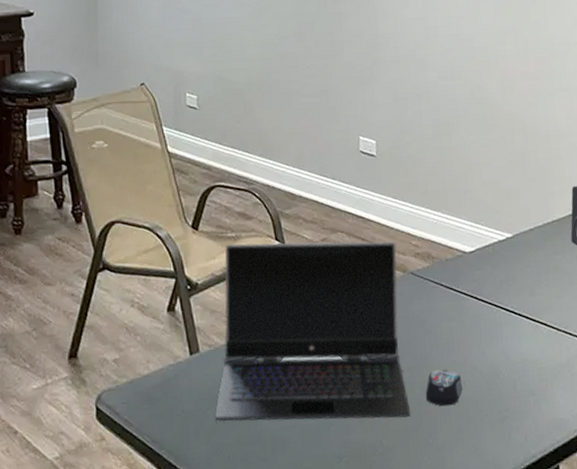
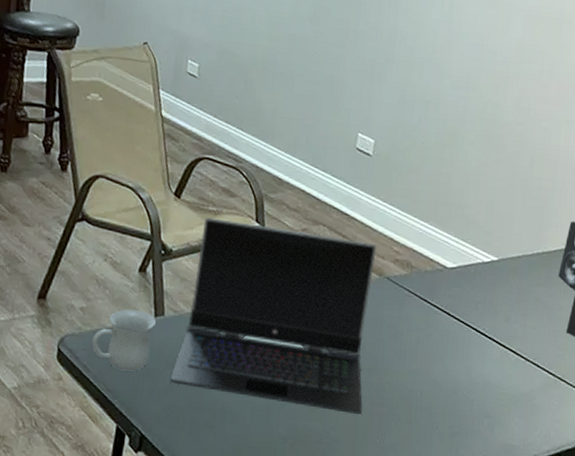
mug: none [130,351,192,418] -> present [92,309,156,371]
computer mouse: present [425,369,463,407] -> none [380,375,420,412]

